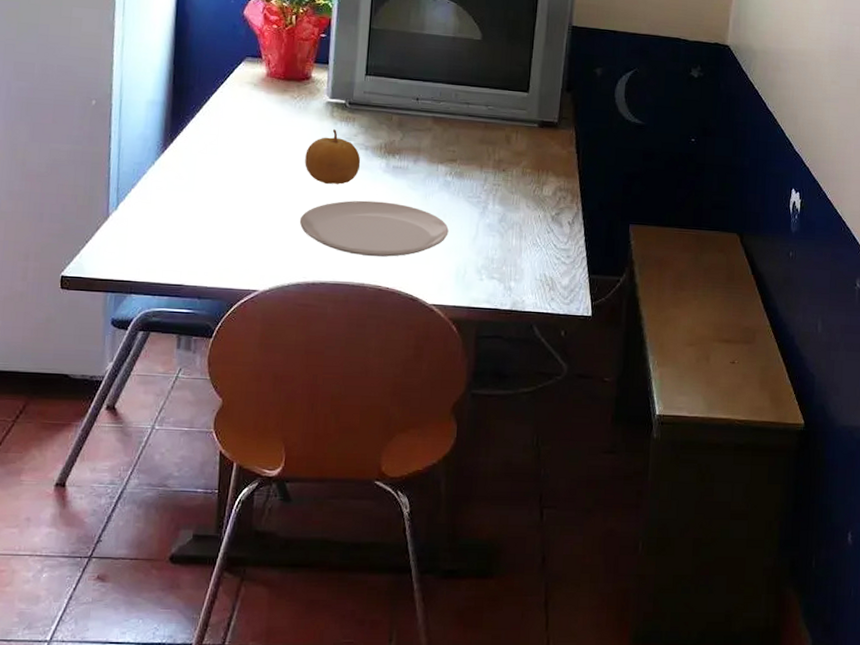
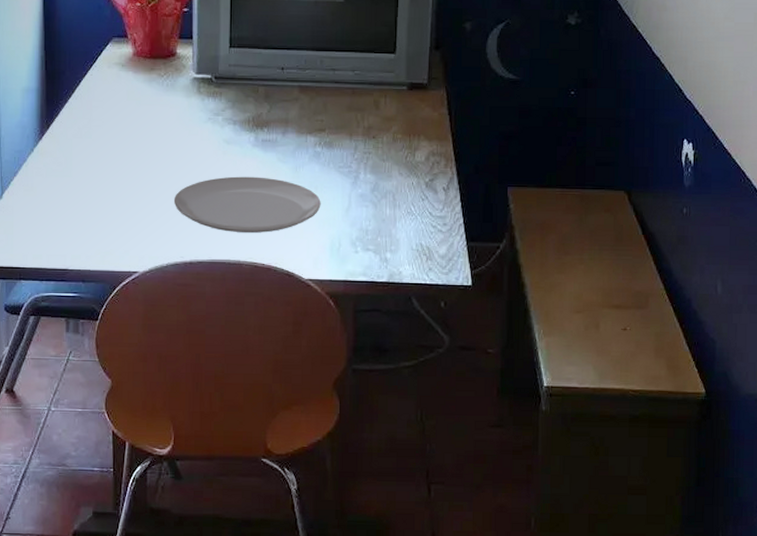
fruit: present [305,129,361,185] -> none [175,105,230,161]

